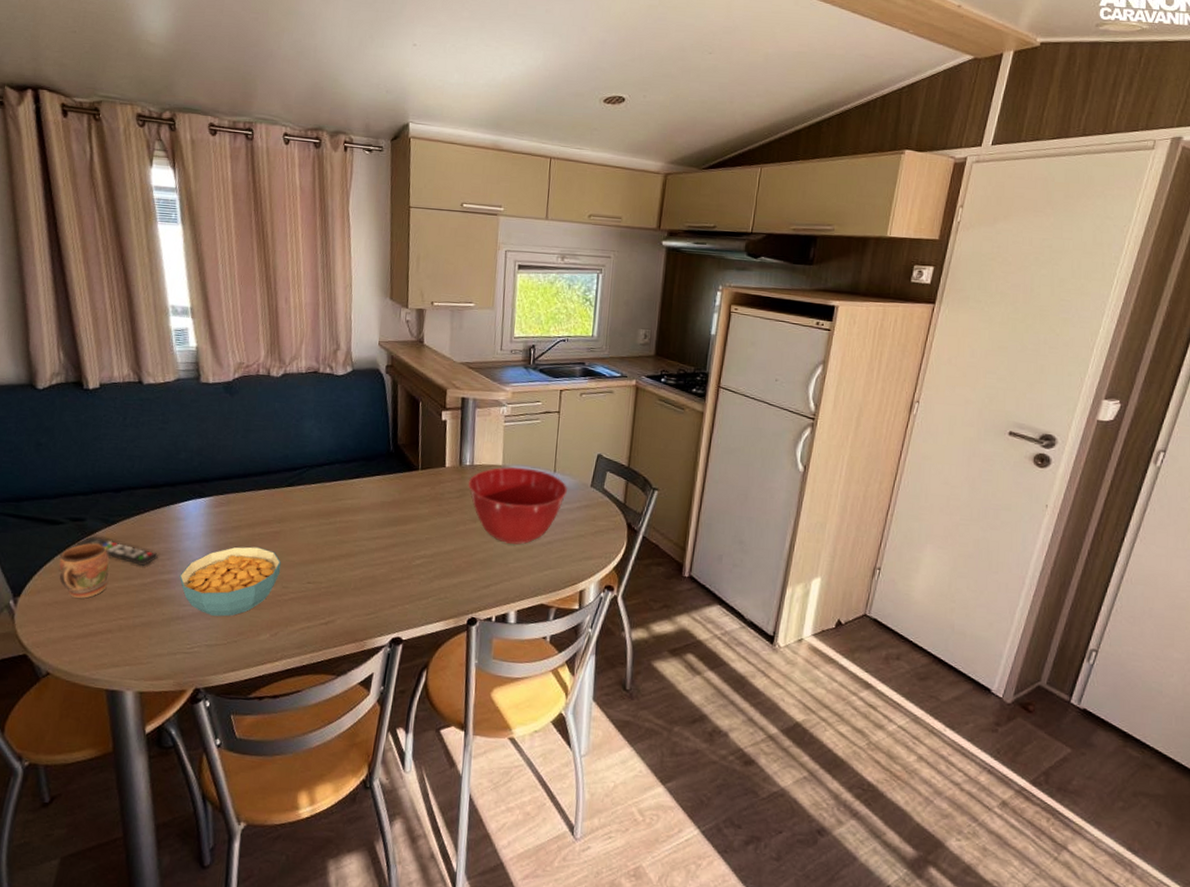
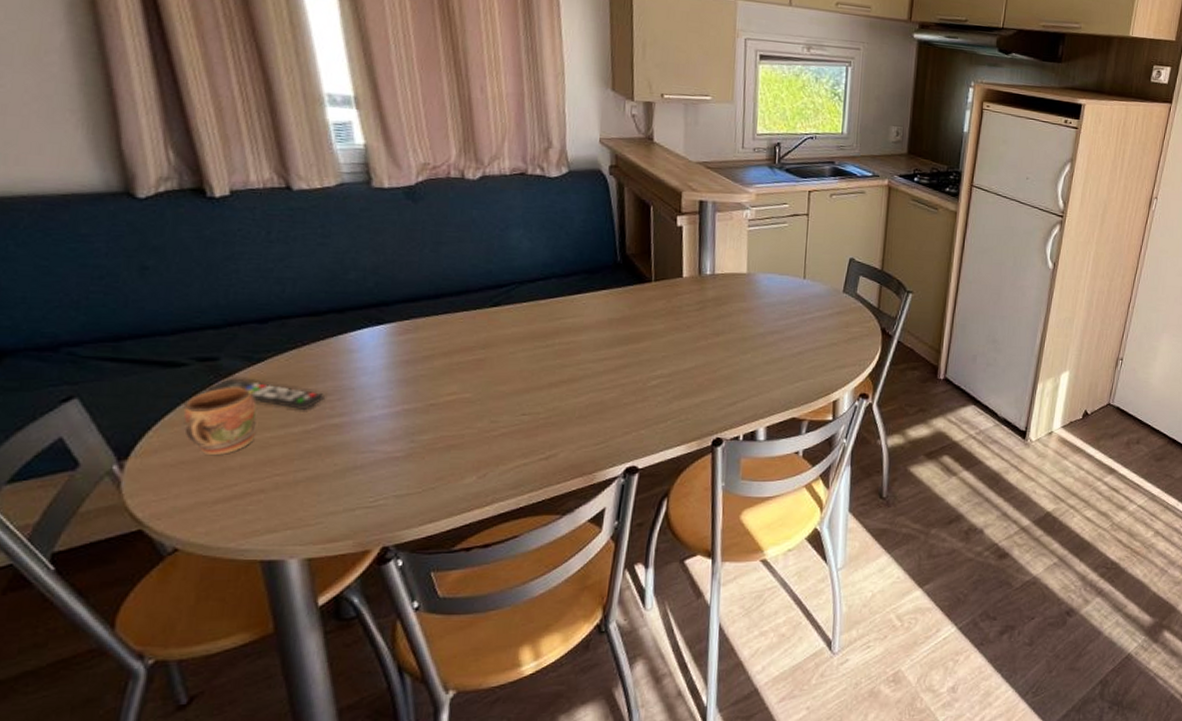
cereal bowl: present [179,546,281,617] -> none [355,378,487,461]
mixing bowl: present [467,467,567,545] -> none [708,274,818,357]

